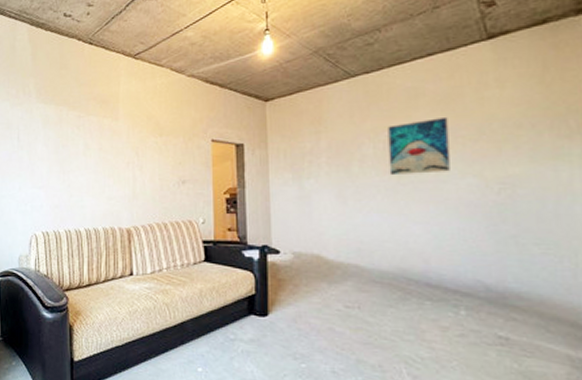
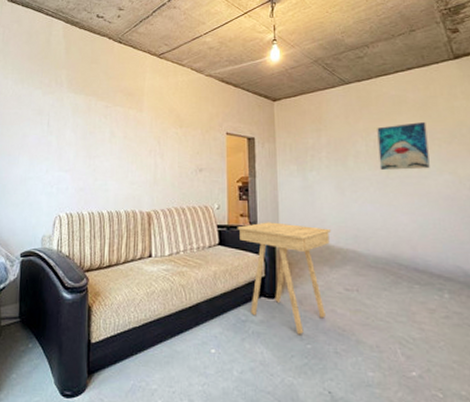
side table: none [224,236,330,354] -> present [237,222,331,335]

